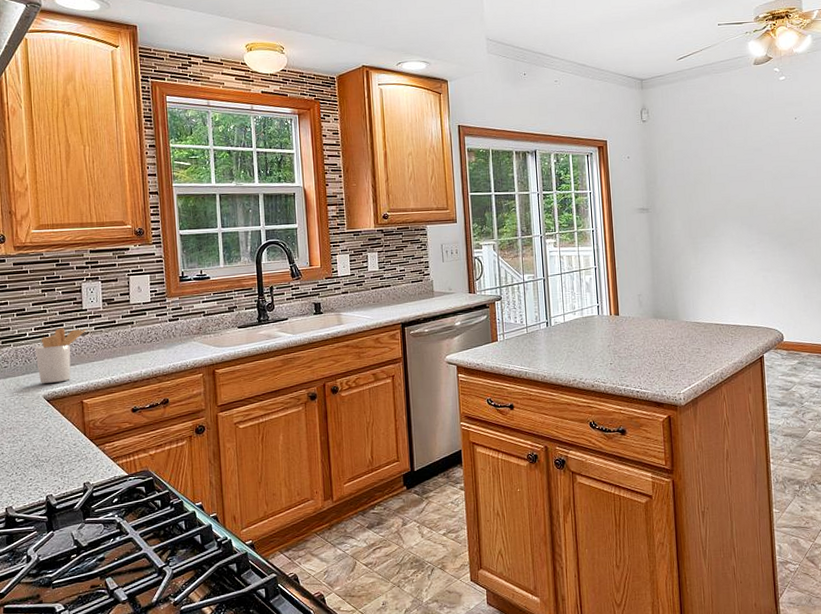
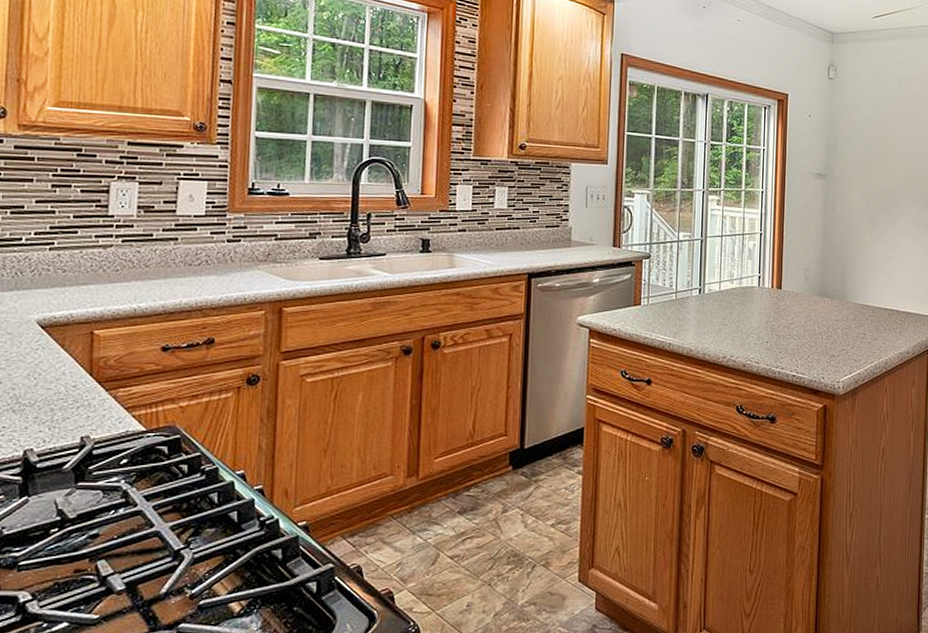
utensil holder: present [34,328,86,383] -> none [31,235,110,305]

